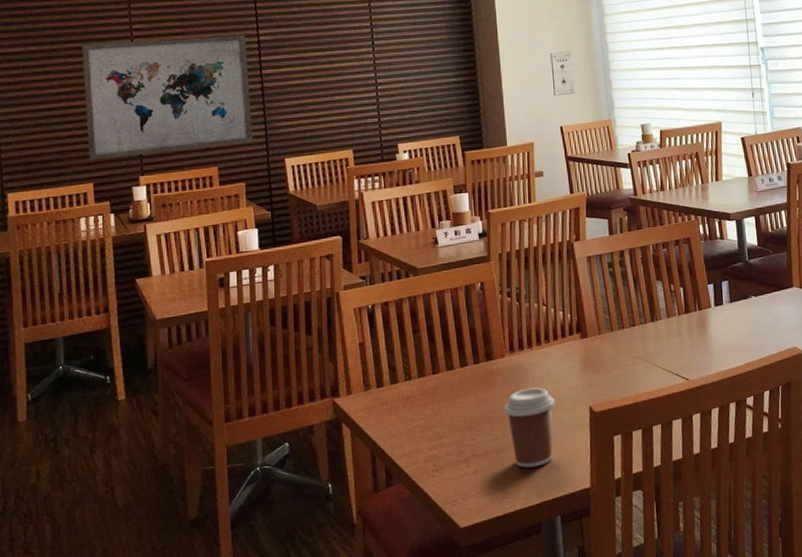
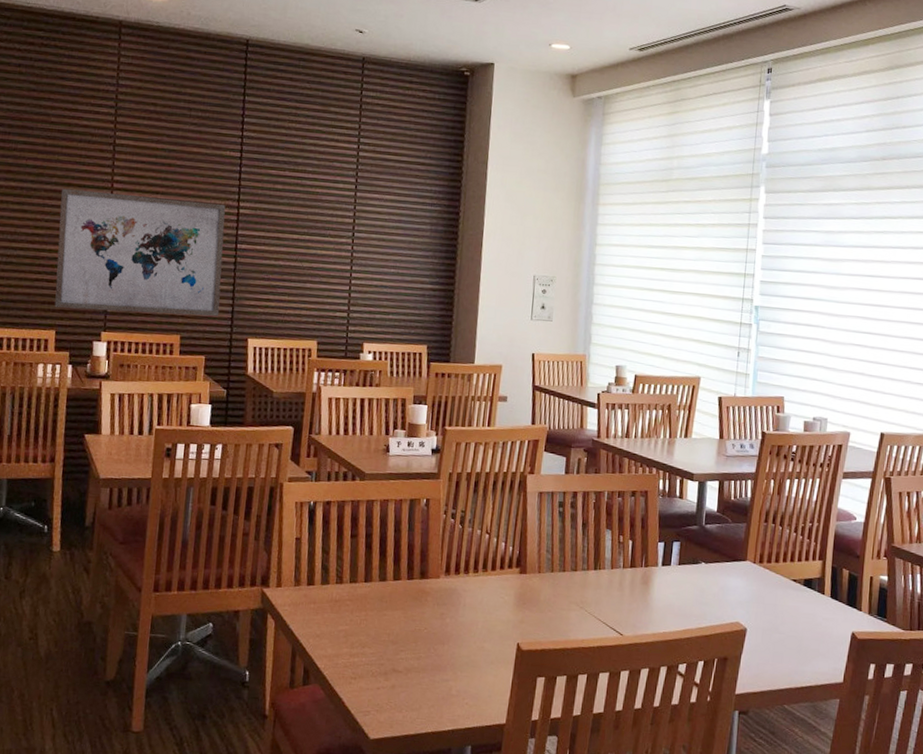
coffee cup: present [504,387,555,468] -> none [430,613,483,694]

